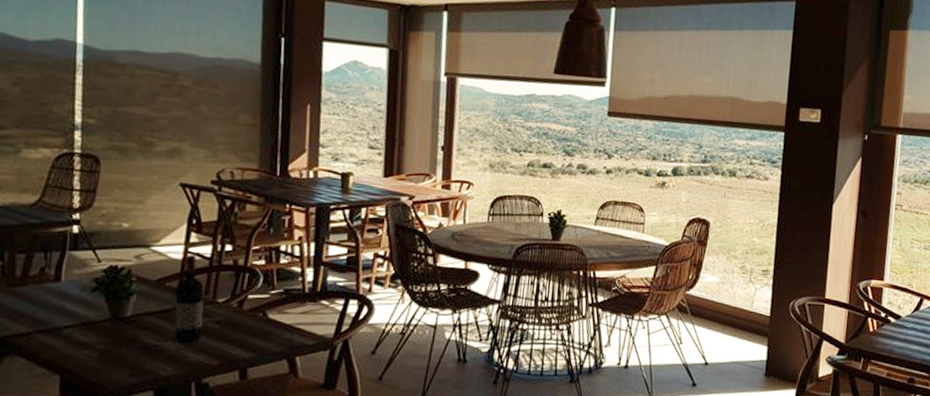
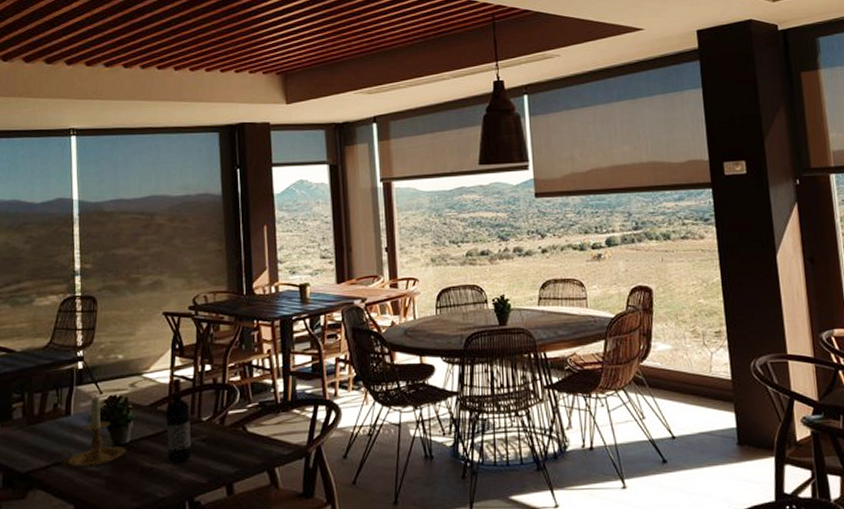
candle holder: none [40,262,126,339] -> present [56,394,126,468]

